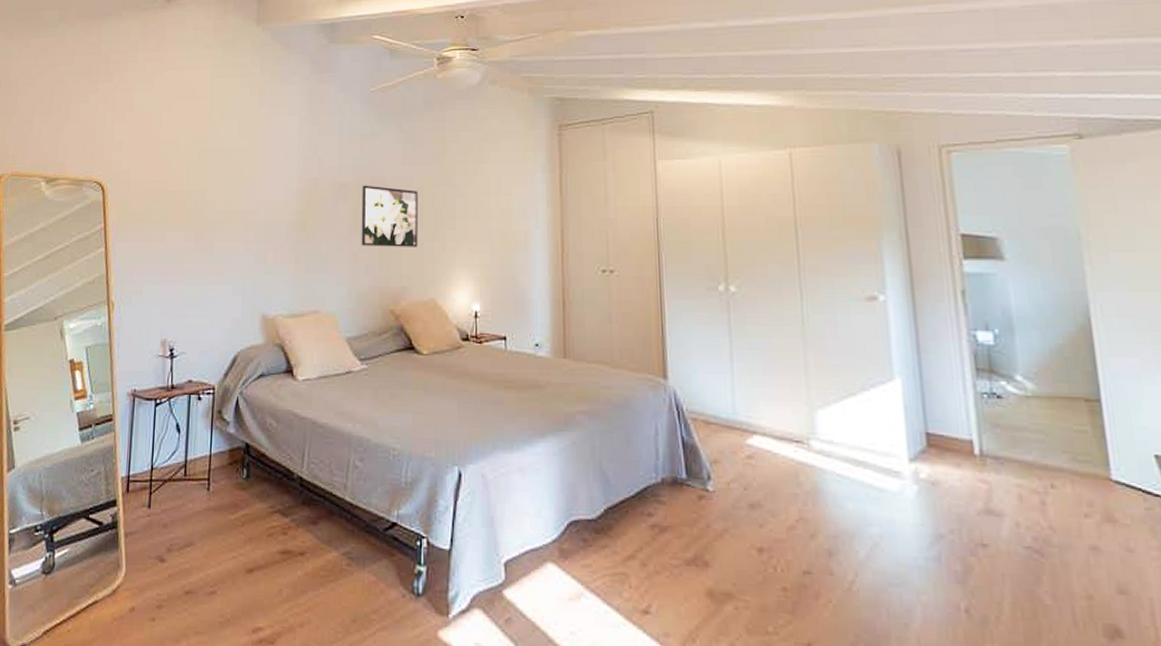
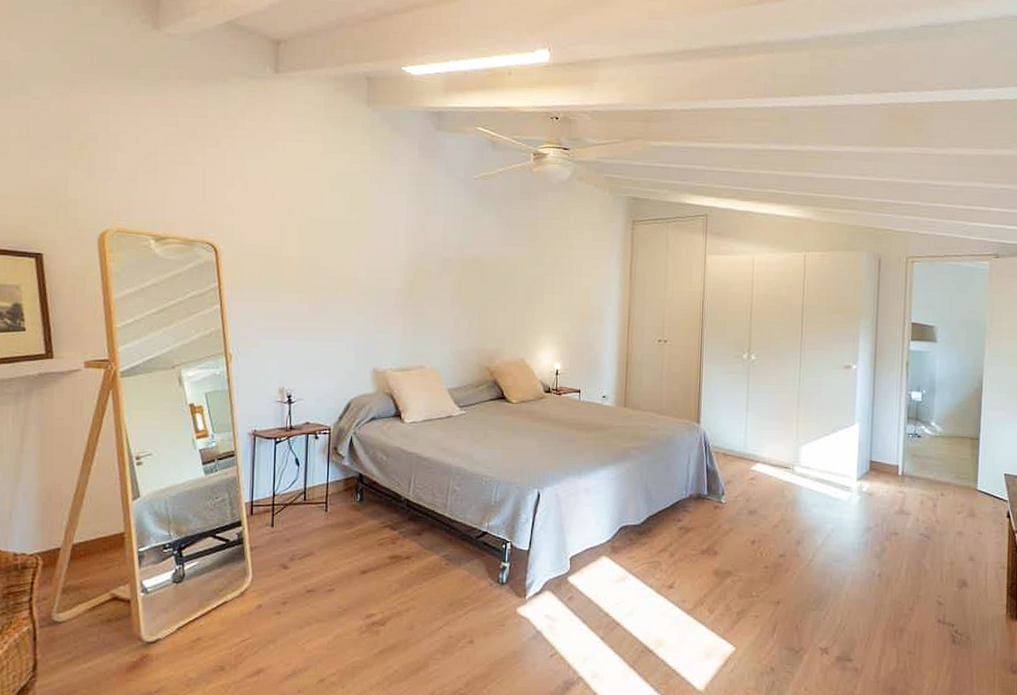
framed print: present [361,185,418,247] -> none [462,261,513,316]

